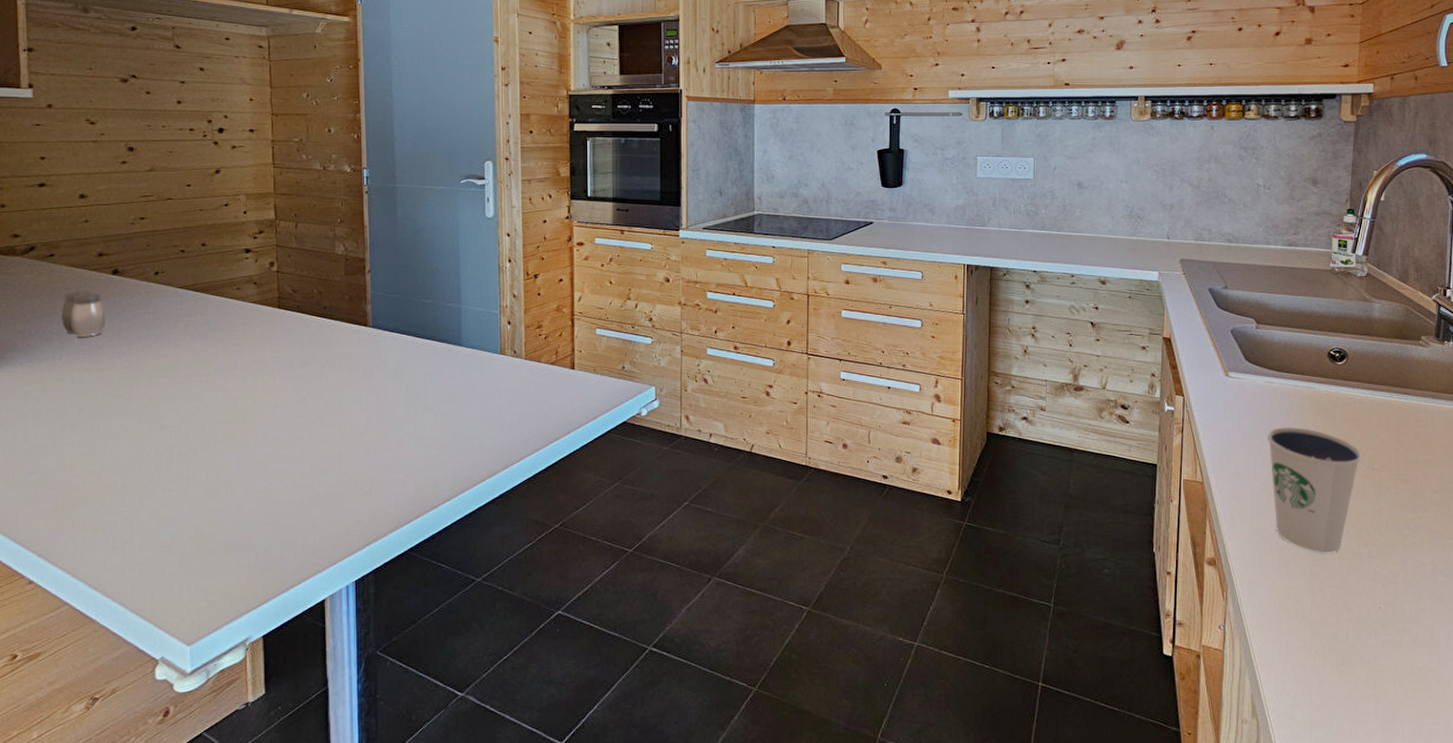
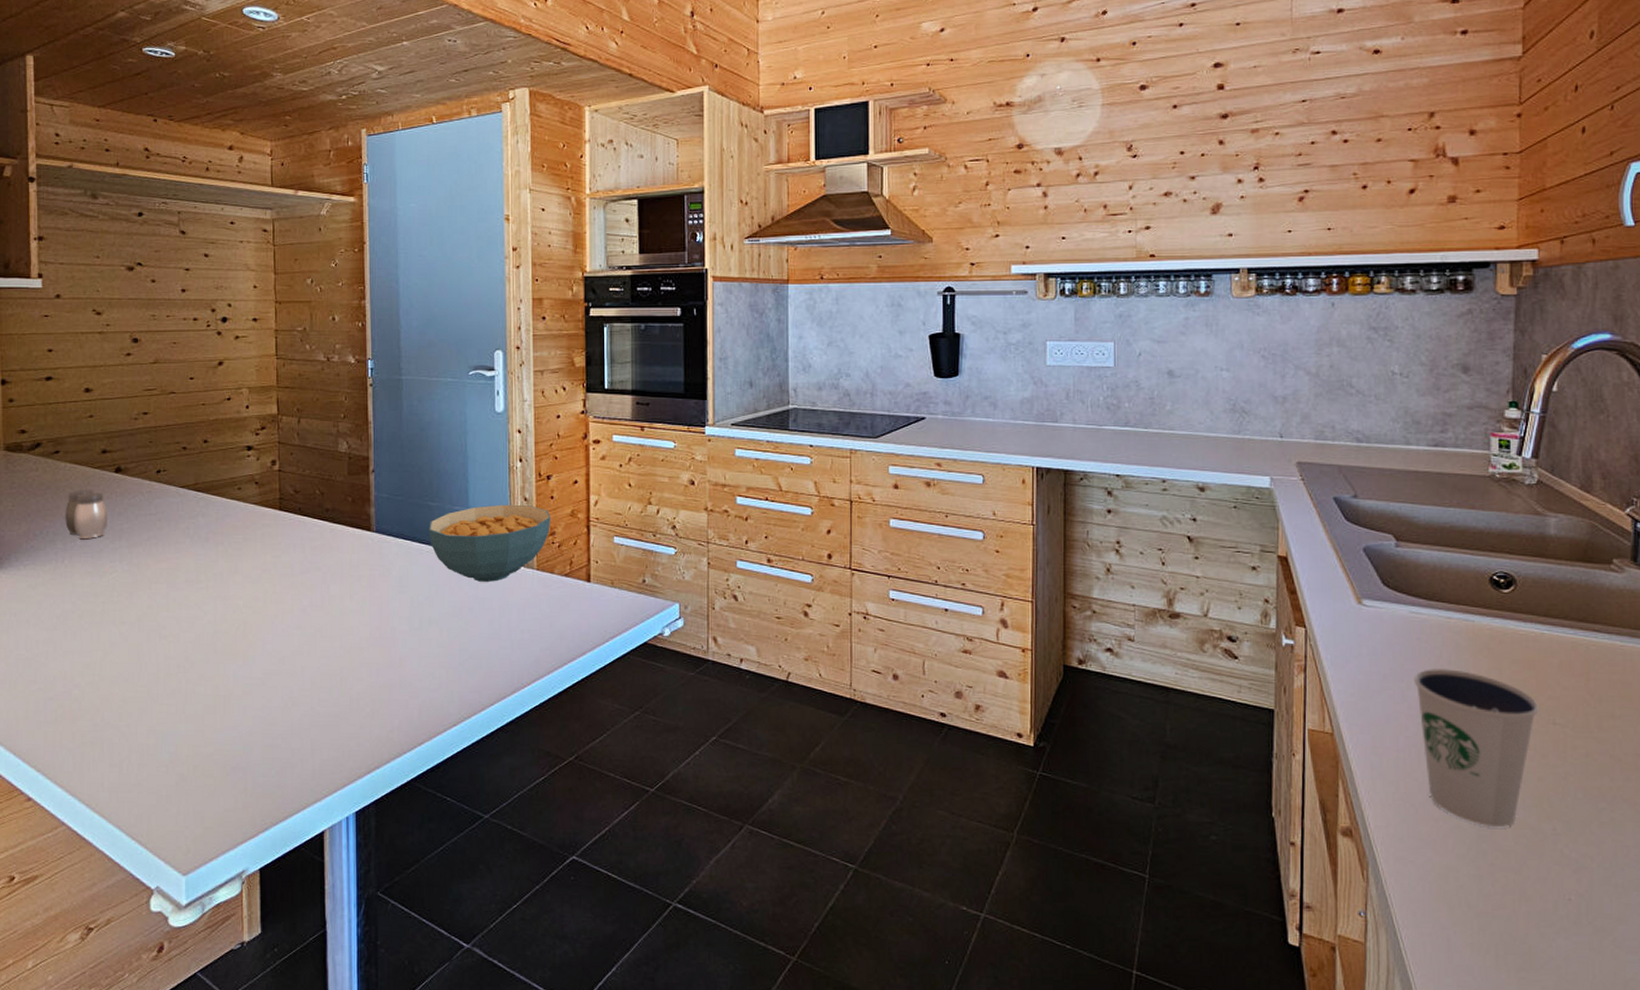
cereal bowl: none [423,301,539,371] -> present [428,504,552,582]

